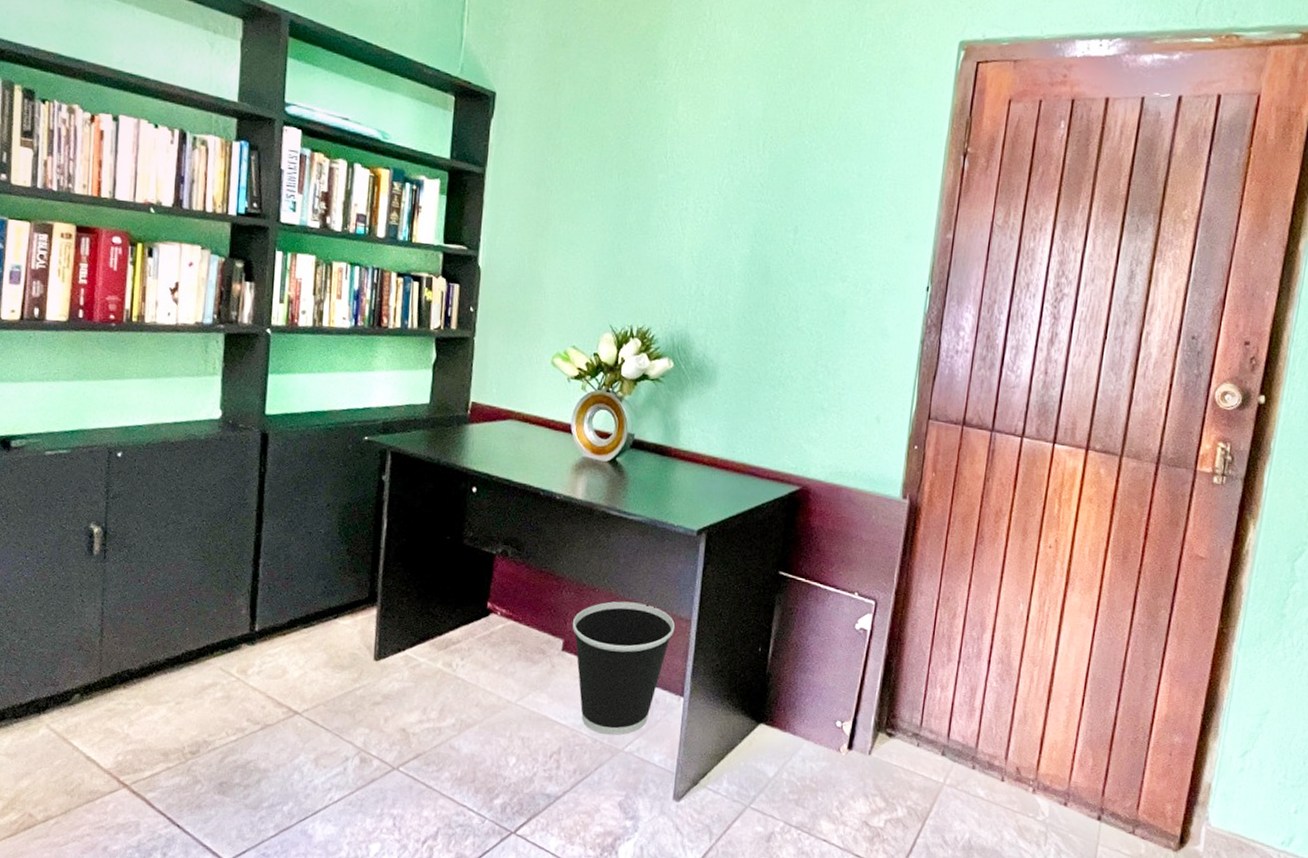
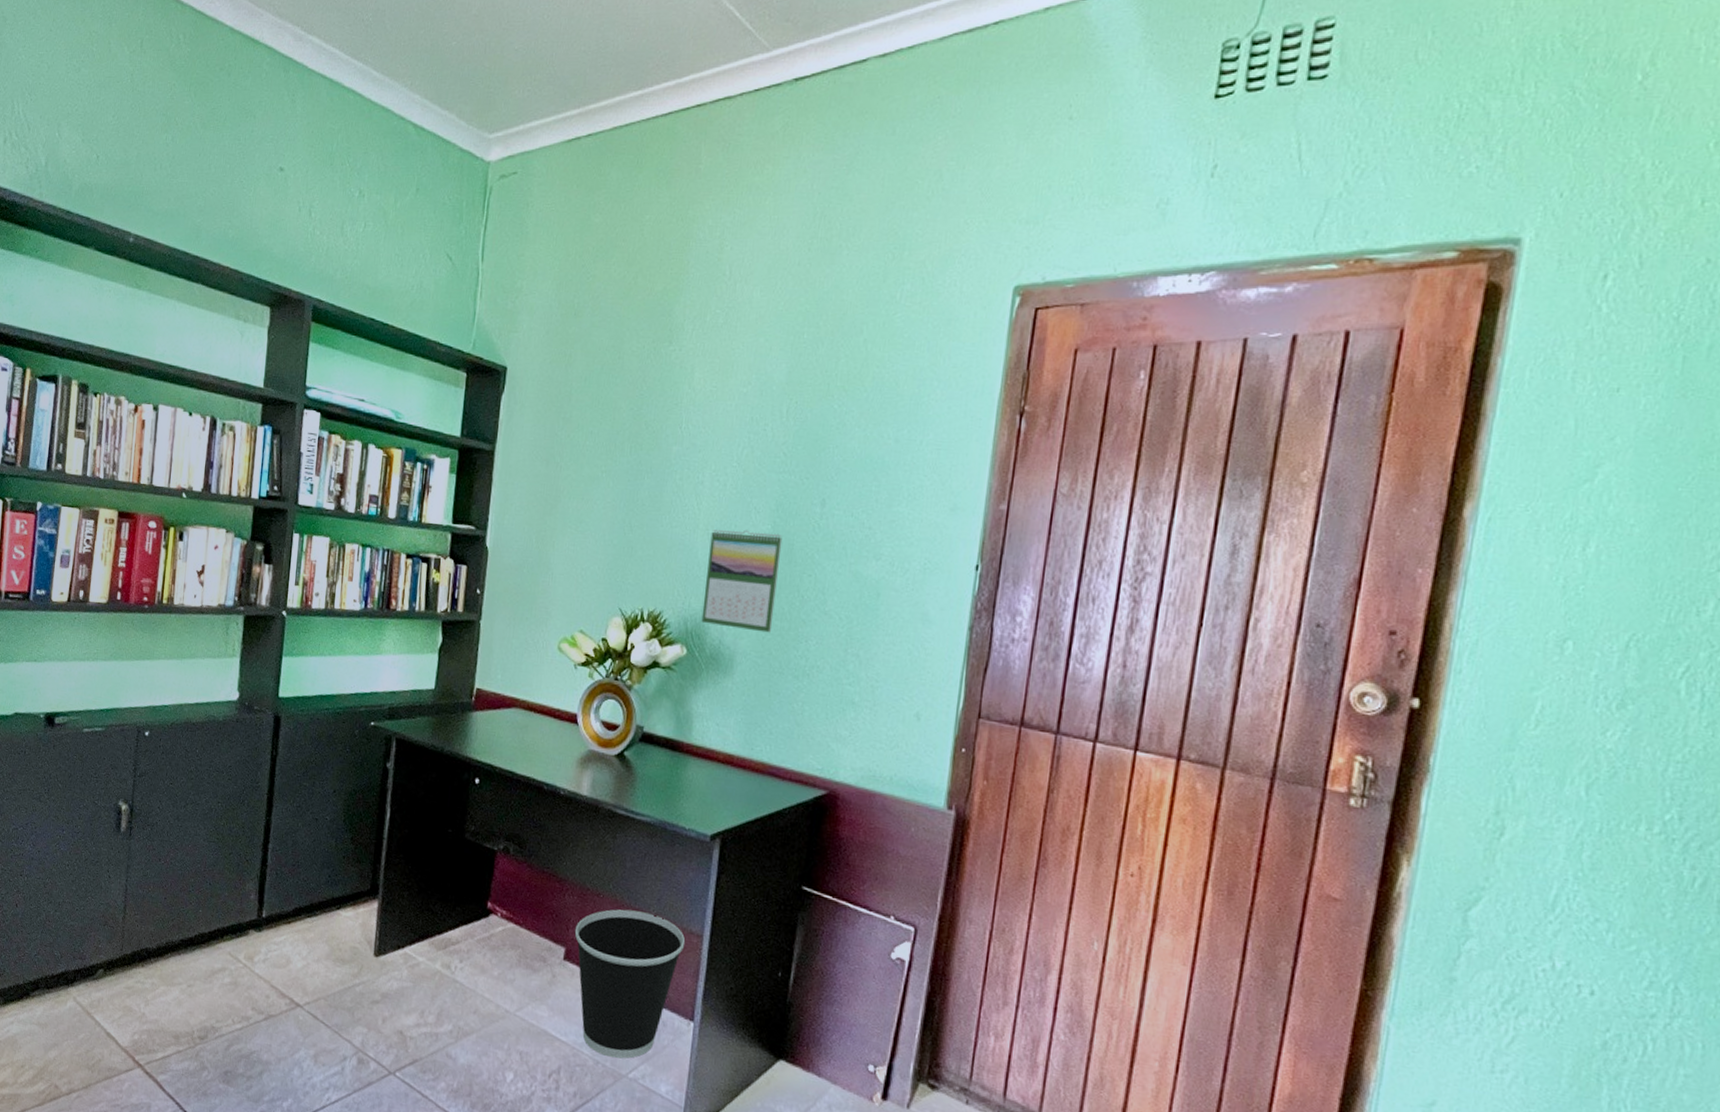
calendar: none [687,253,760,347] -> present [701,529,783,633]

